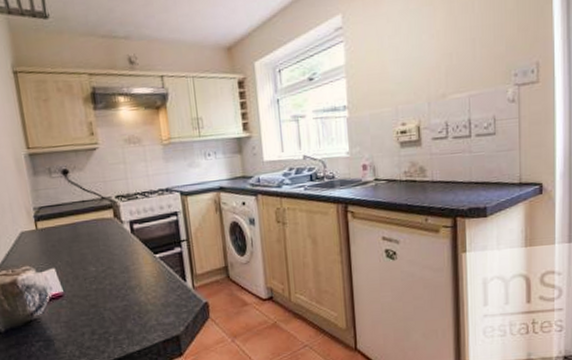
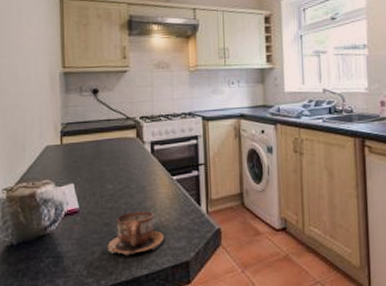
cup: none [97,290,153,334] -> present [108,211,164,256]

